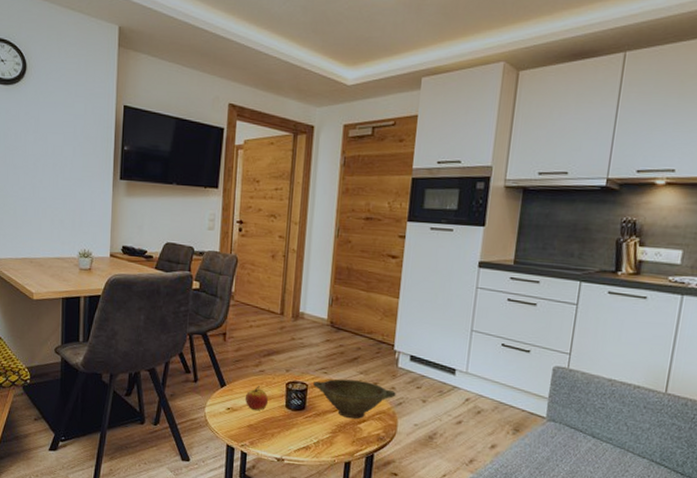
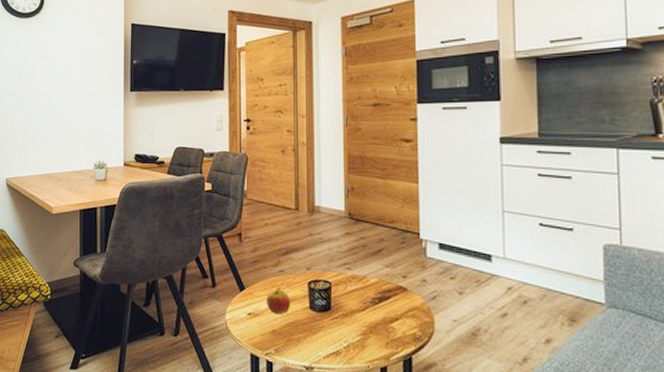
bowl: present [313,379,396,420] -> none [337,274,428,318]

